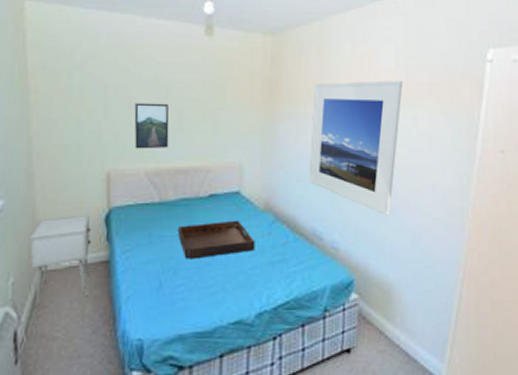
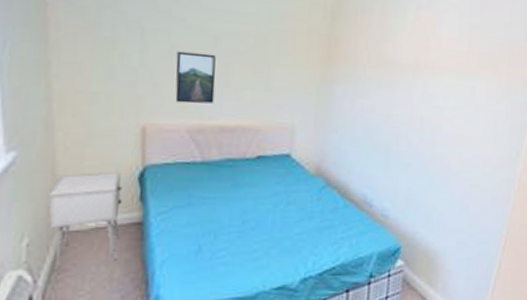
serving tray: present [178,220,255,260] -> none [221,184,304,223]
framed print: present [309,81,403,215] -> none [363,45,464,185]

